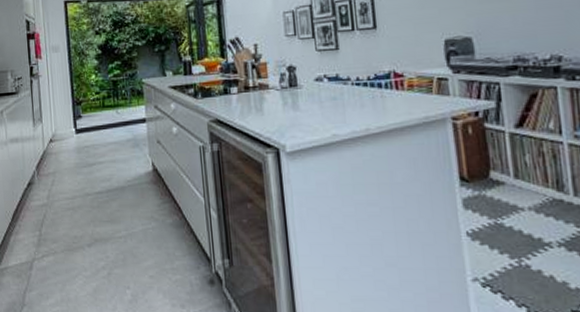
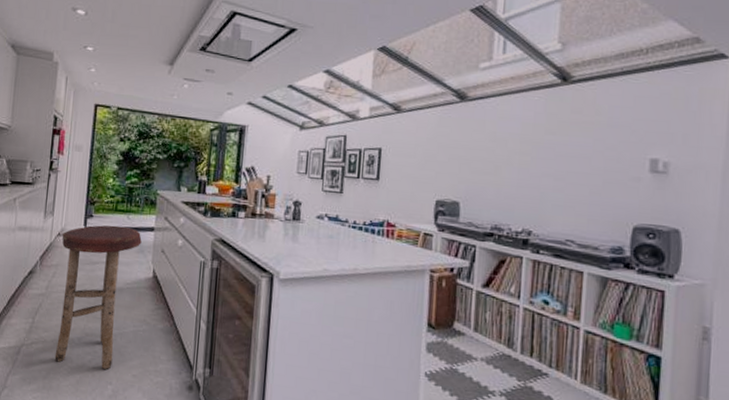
stool: none [54,122,135,273] -> present [54,225,142,369]

